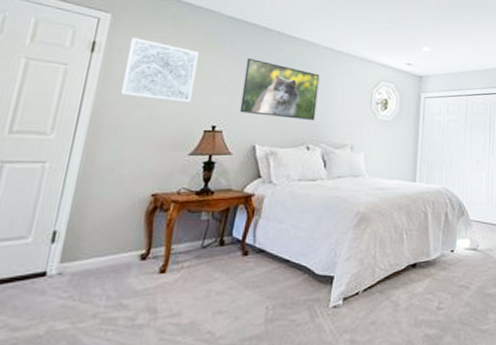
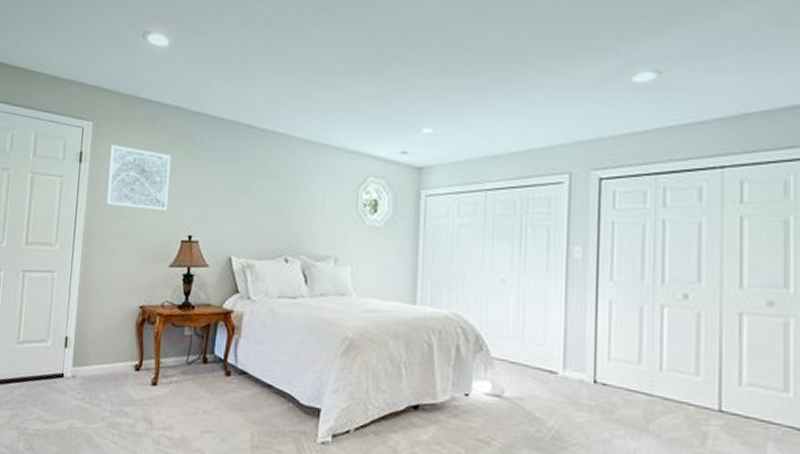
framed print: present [239,57,320,120] -> none [213,158,296,228]

